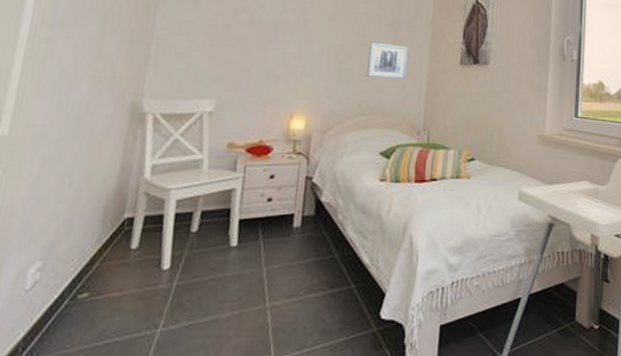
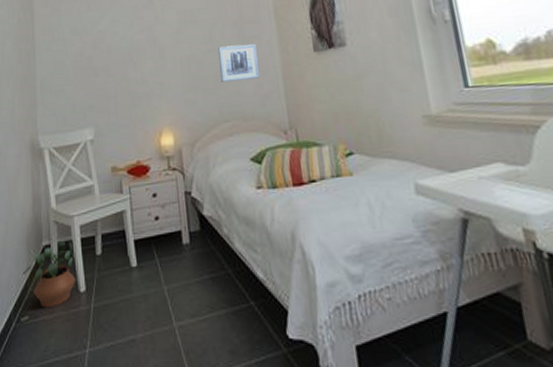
potted plant: none [90,213,165,285] -> present [23,240,76,308]

